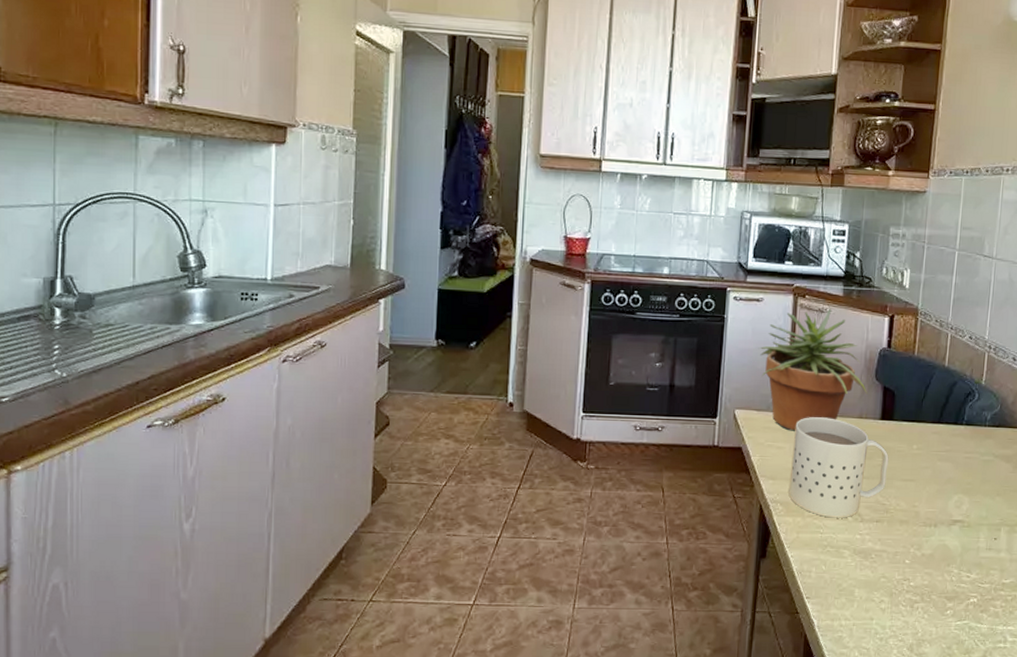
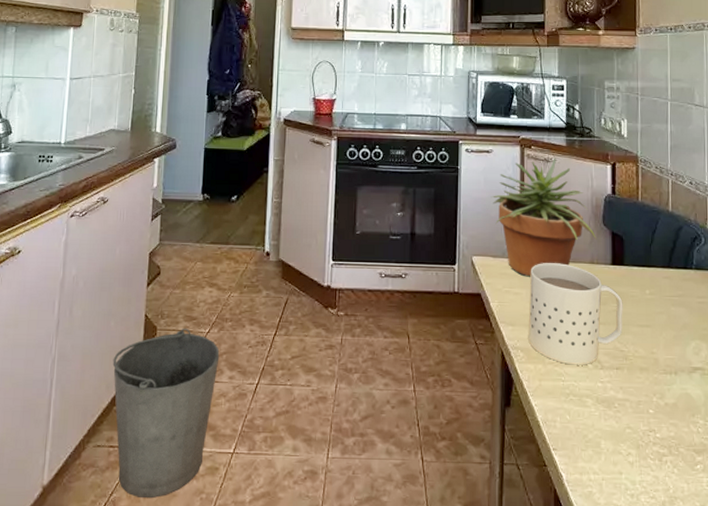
bucket: none [338,480,458,650] -> present [112,328,220,499]

